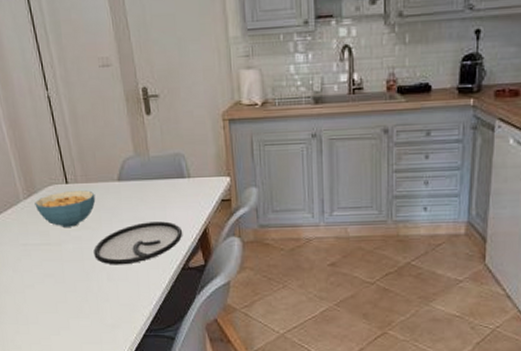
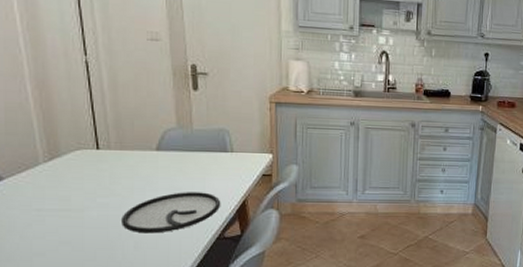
cereal bowl: present [34,190,96,227] -> none [56,157,129,193]

